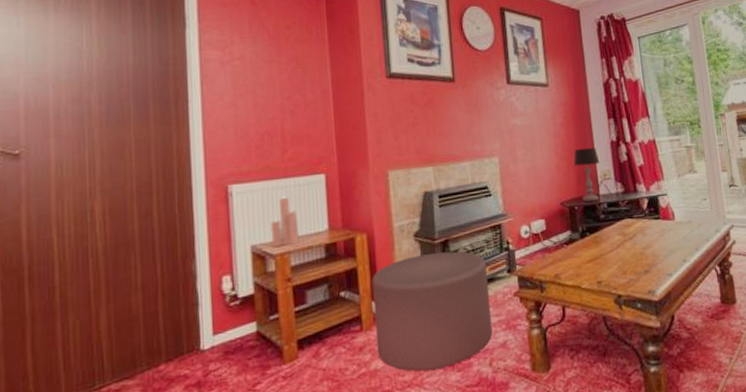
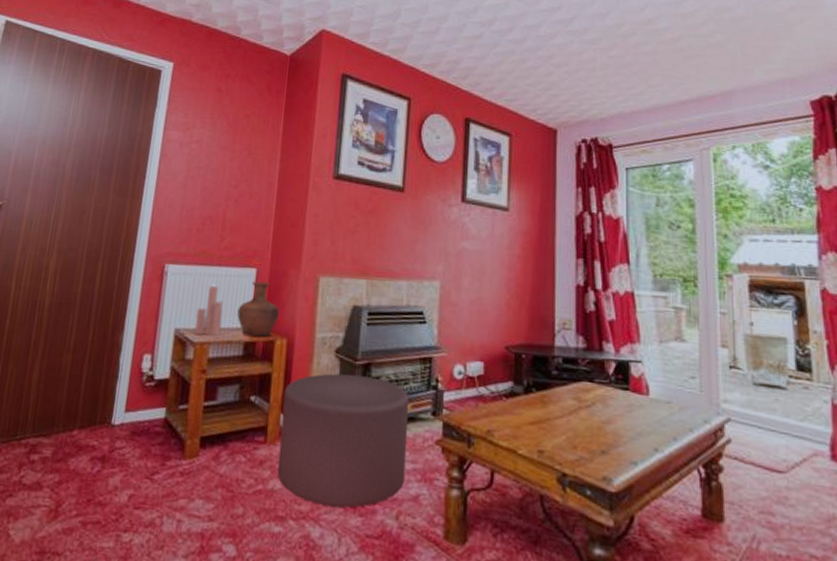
vase: none [313,185,355,239] -> present [237,281,279,338]
table lamp: present [573,148,600,203] -> none [527,288,560,354]

